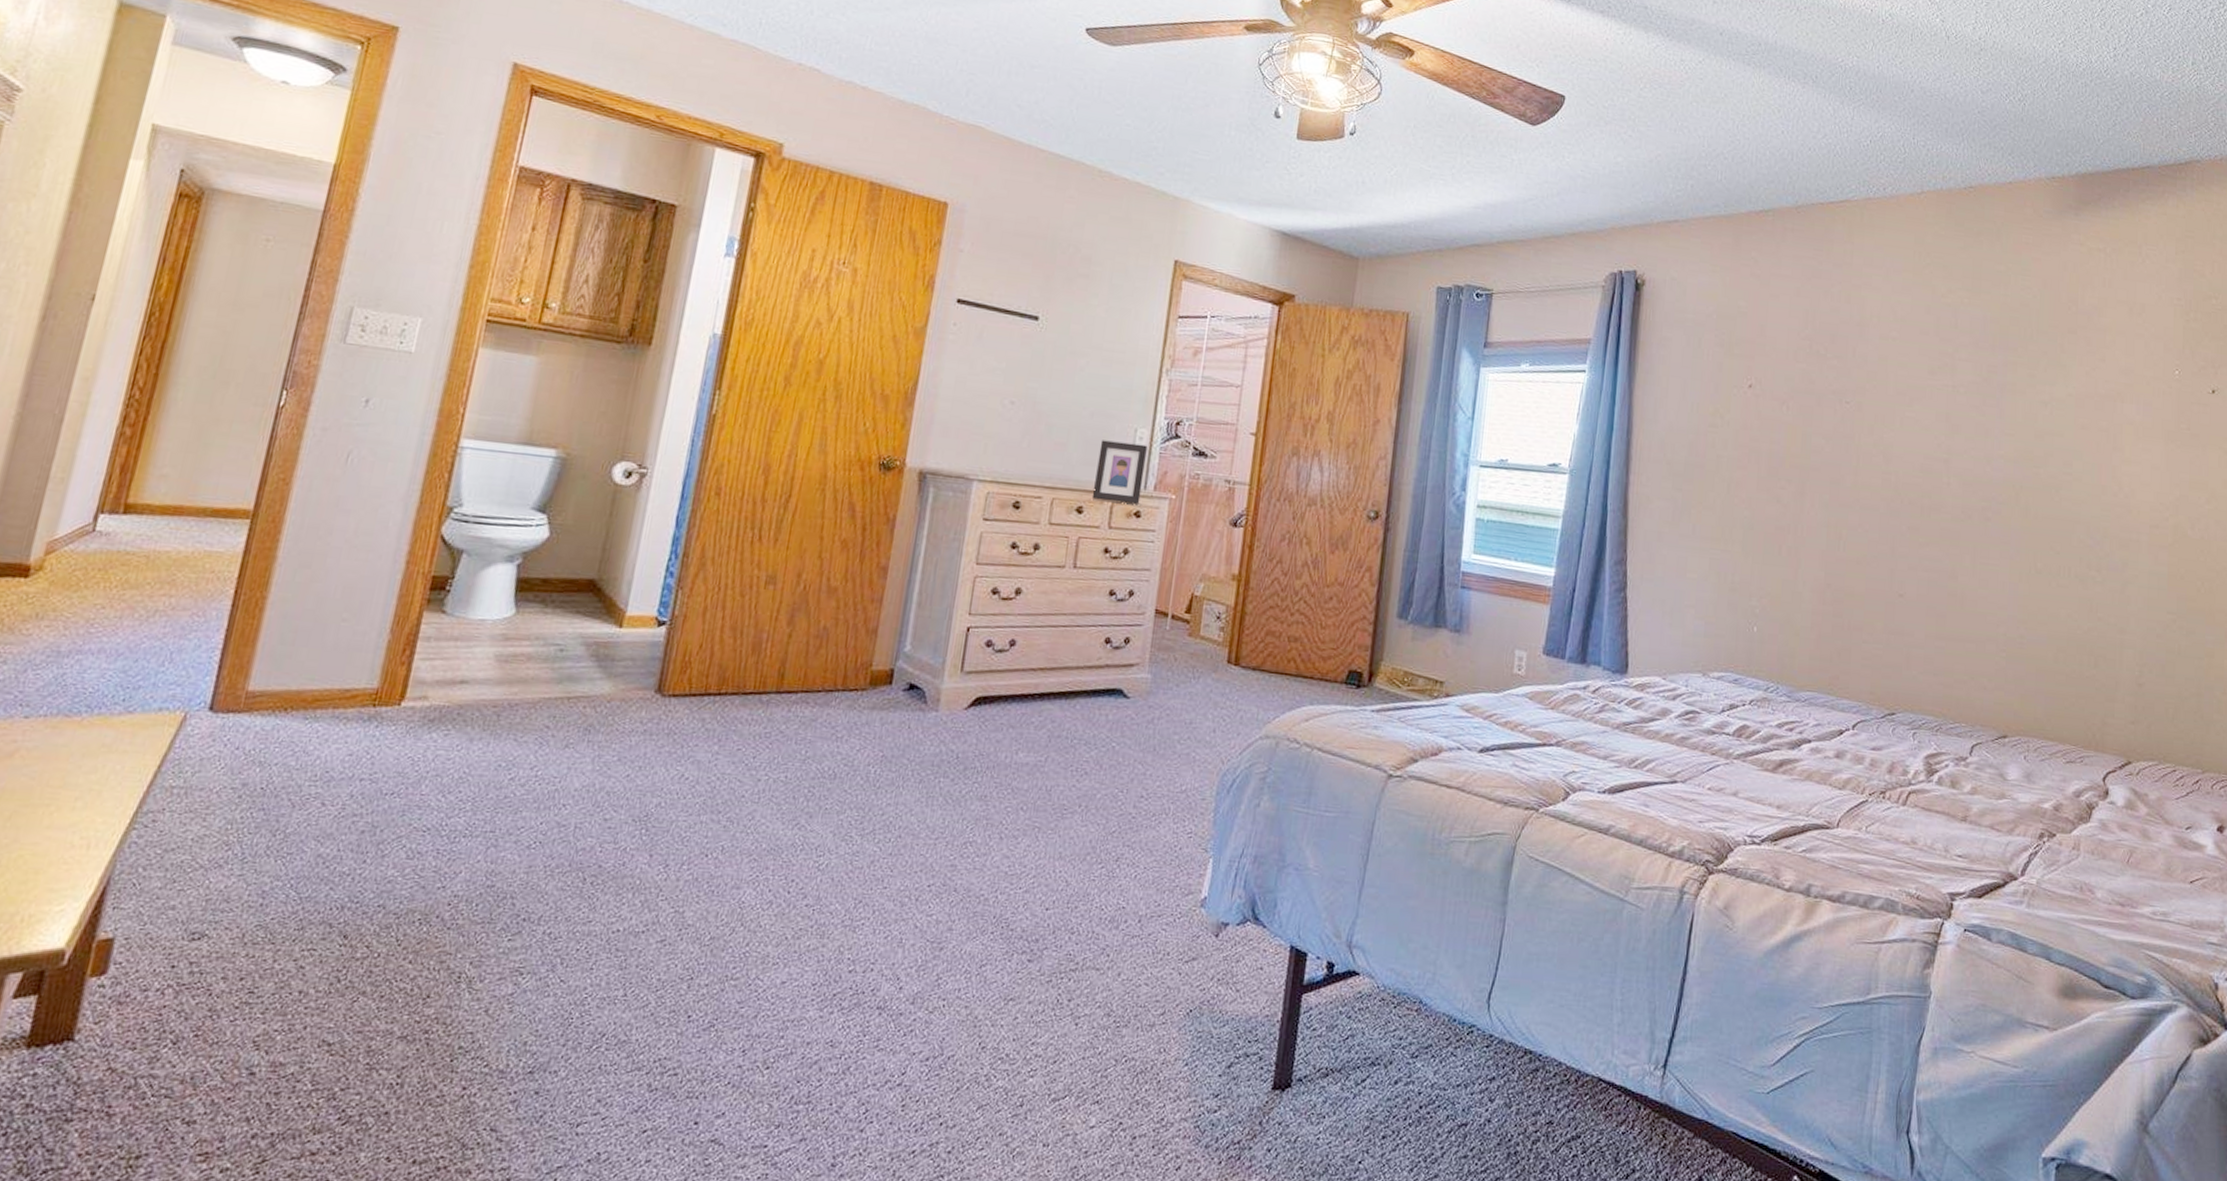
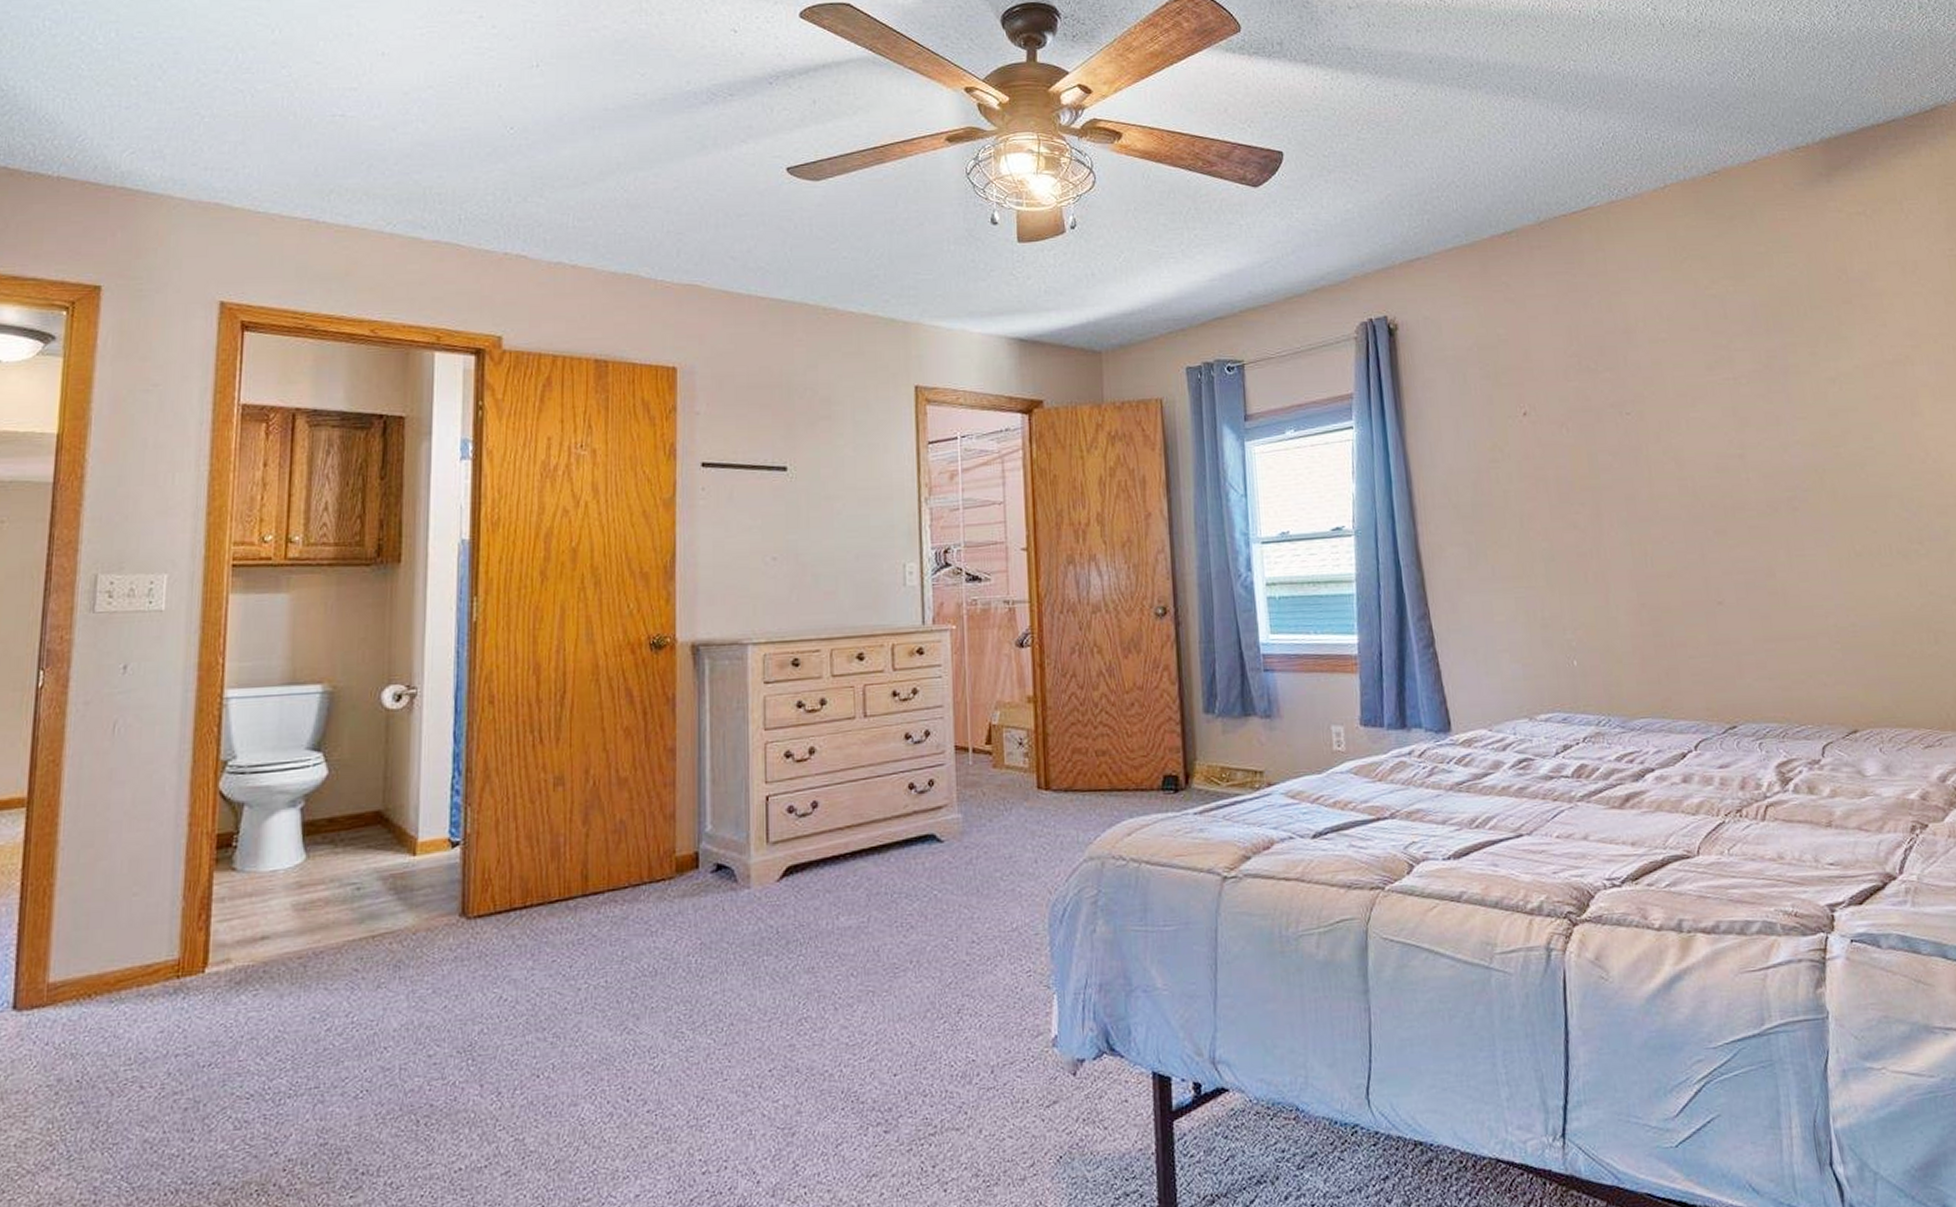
picture frame: present [1091,440,1147,504] -> none [870,579,921,644]

